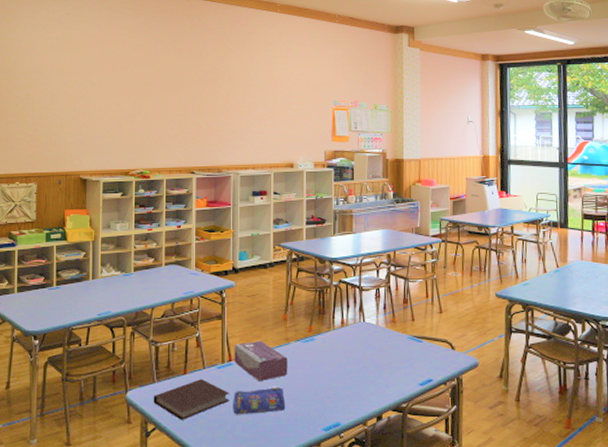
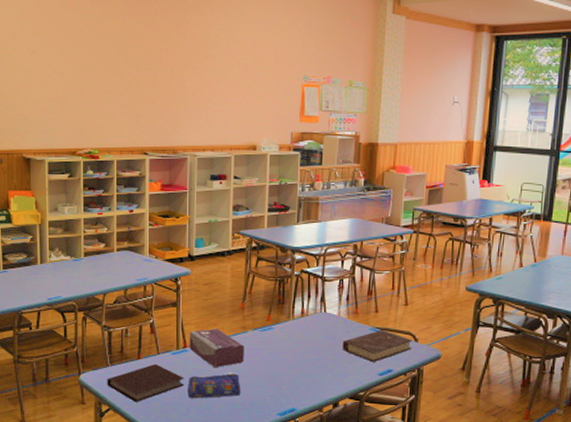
book: none [382,339,449,372] -> present [342,330,412,362]

